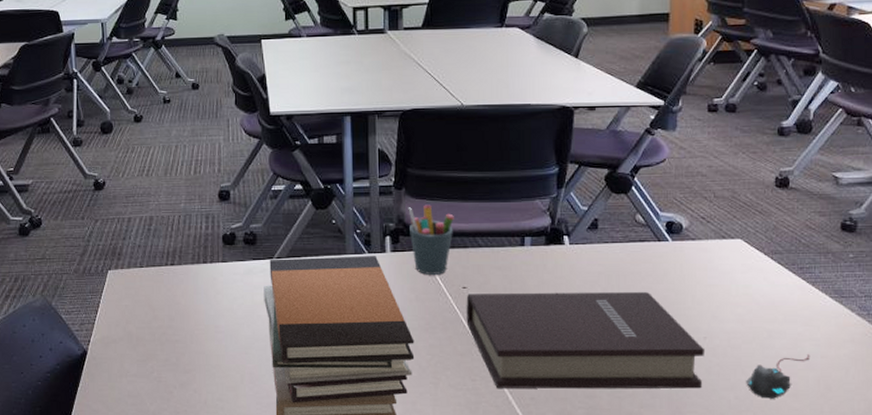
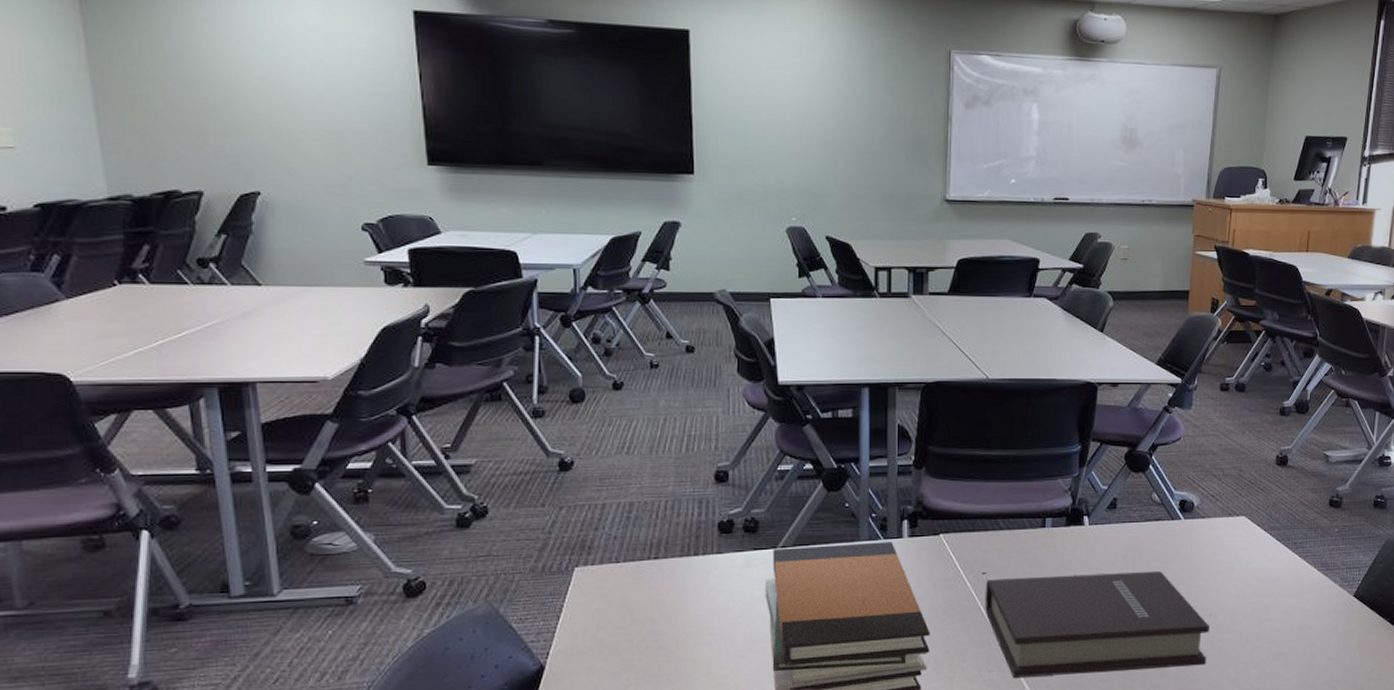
pen holder: present [408,204,454,275] -> none [928,485,976,561]
mouse: present [746,353,810,399] -> none [1245,624,1300,671]

